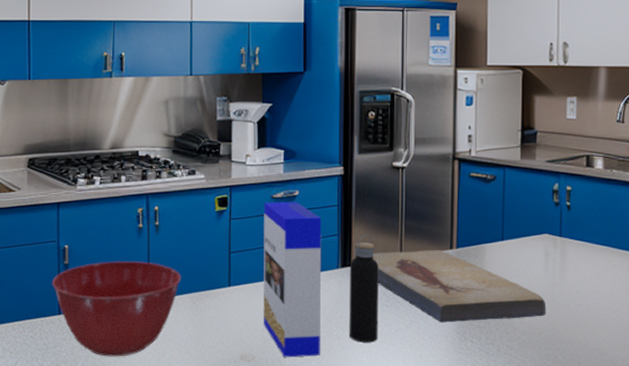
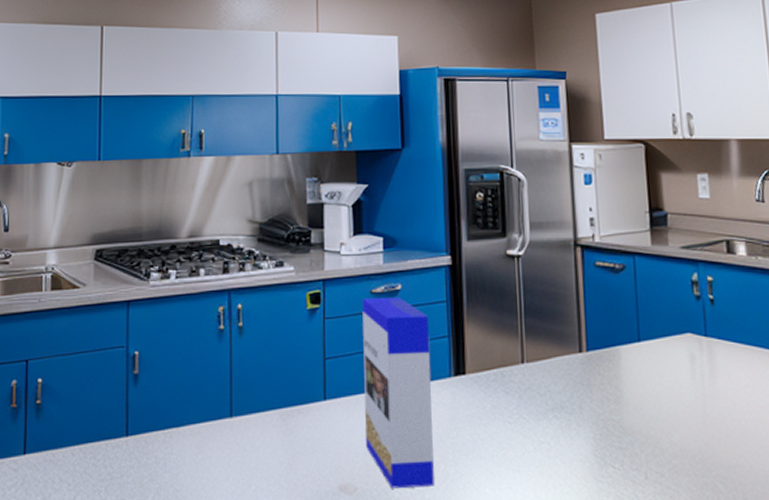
mixing bowl: present [53,261,181,357] -> none [120,370,269,489]
water bottle: present [349,234,379,343] -> none [464,335,502,469]
fish fossil: present [373,250,546,323] -> none [490,354,699,444]

